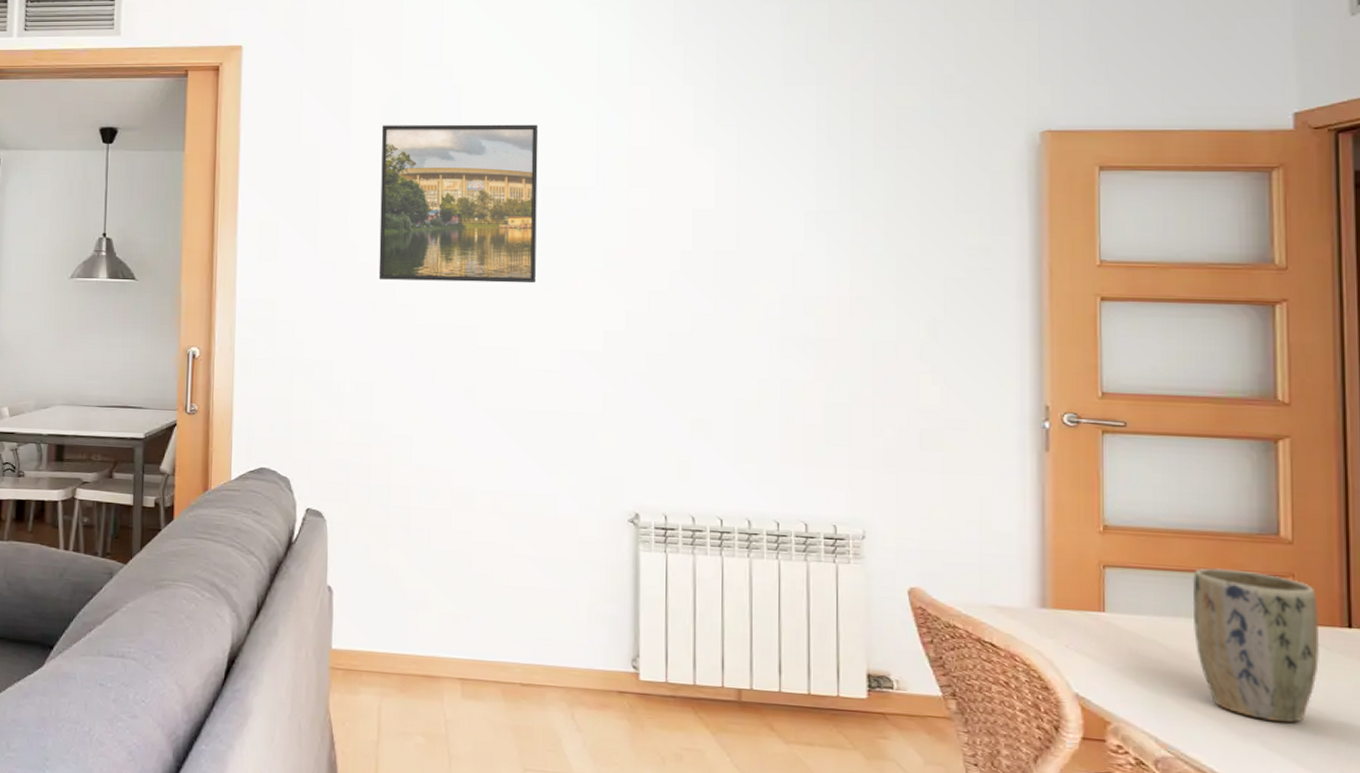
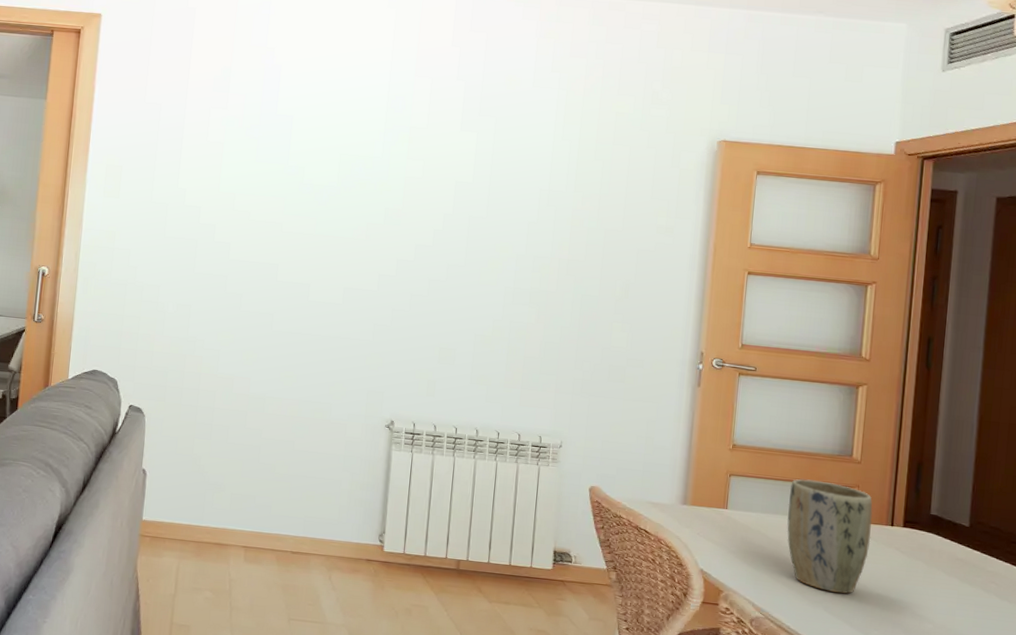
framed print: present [378,124,539,284] -> none [202,92,341,232]

